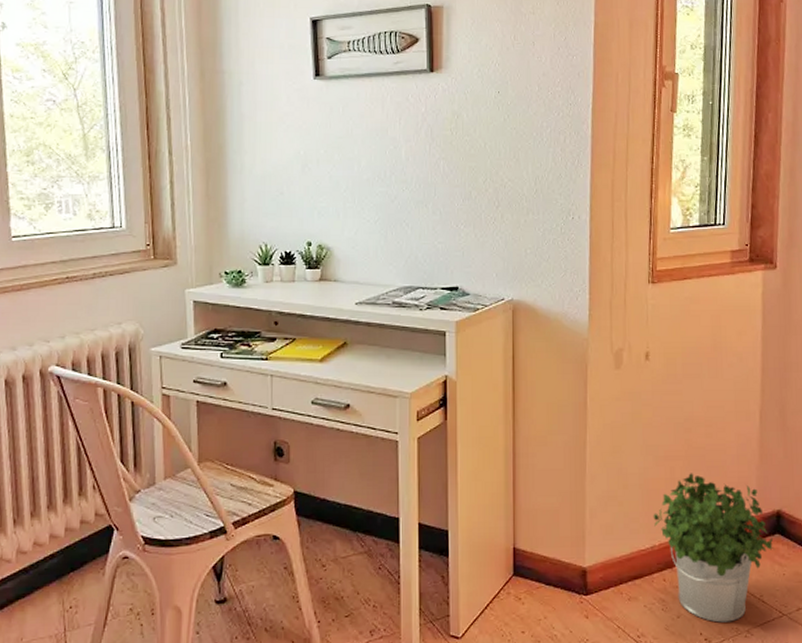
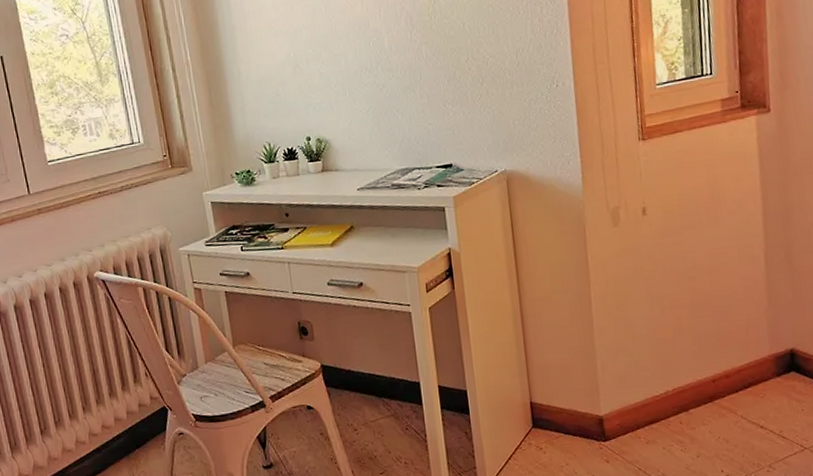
potted plant: present [653,473,774,623] -> none [664,319,791,460]

